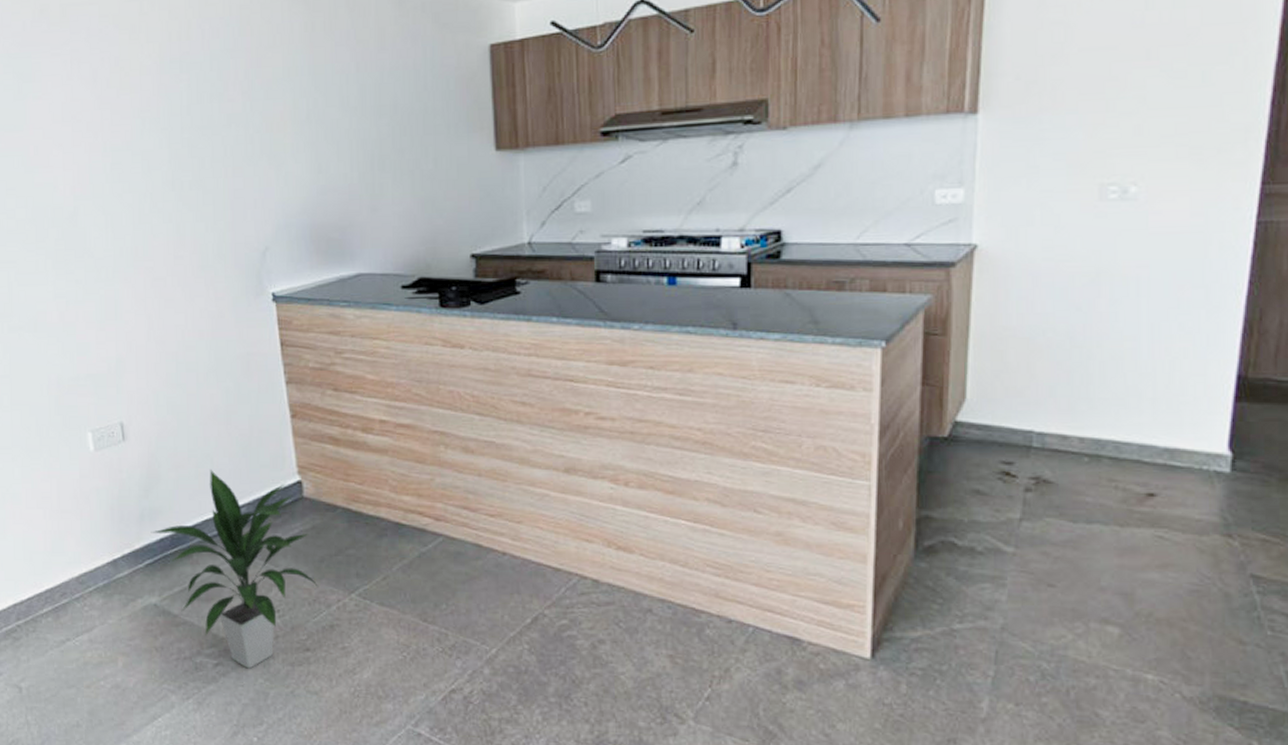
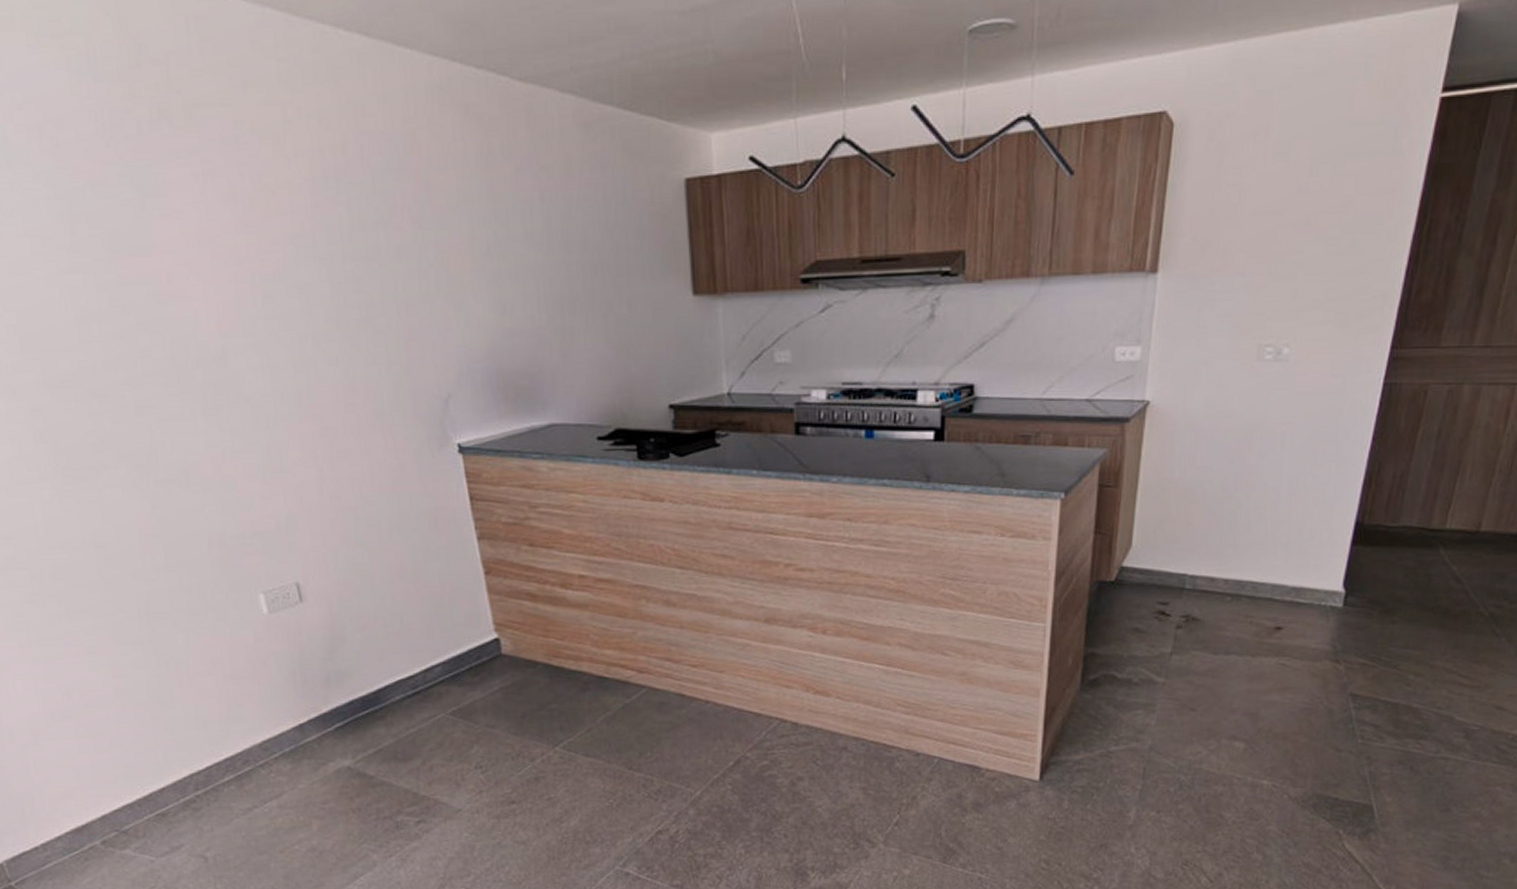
indoor plant: present [150,470,318,669] -> none [338,630,521,824]

